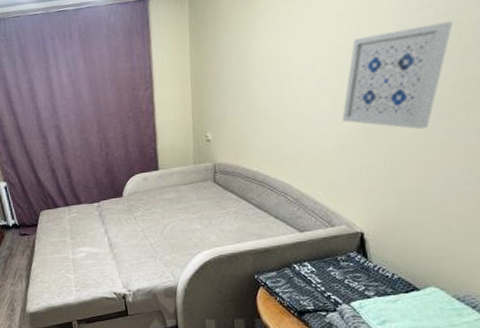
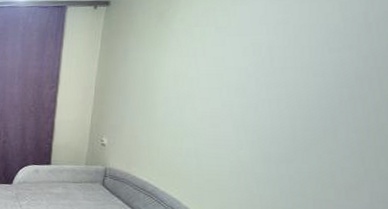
wall art: present [342,21,454,130] -> none [242,65,376,169]

